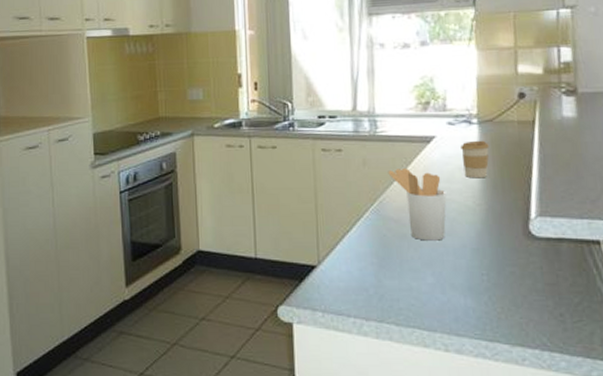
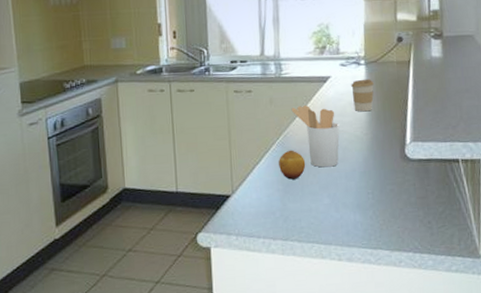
fruit: none [373,218,406,252] -> present [279,150,306,180]

